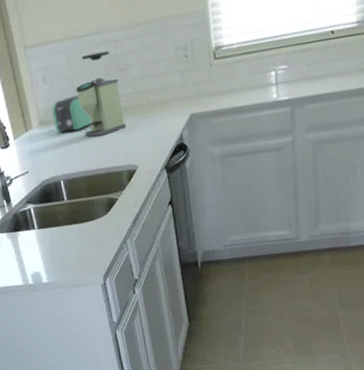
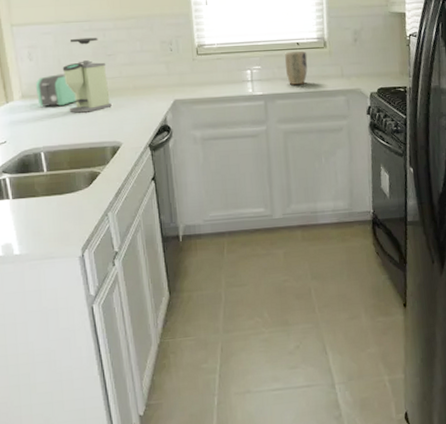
plant pot: none [316,39,344,84] -> present [284,50,308,85]

